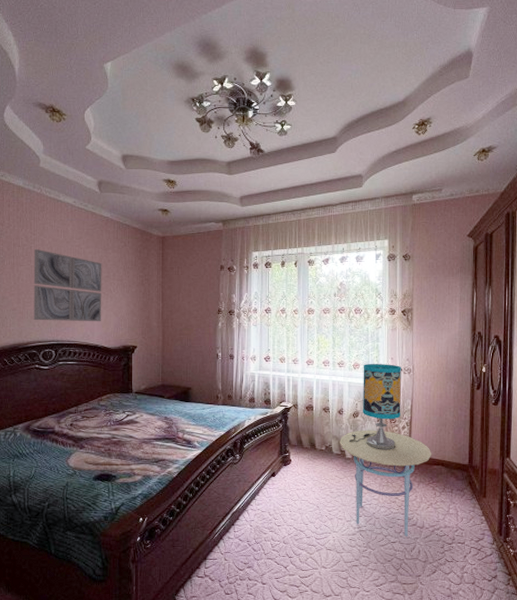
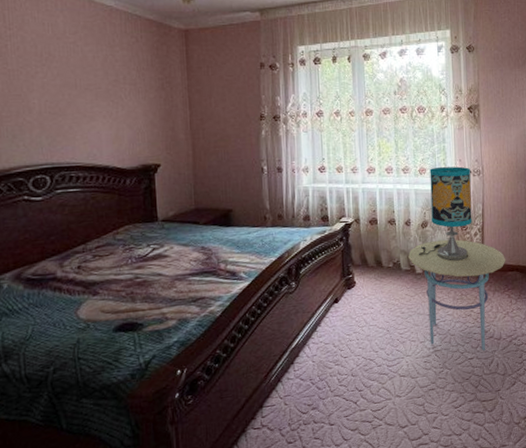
wall art: present [33,249,102,322] -> none [10,48,111,140]

